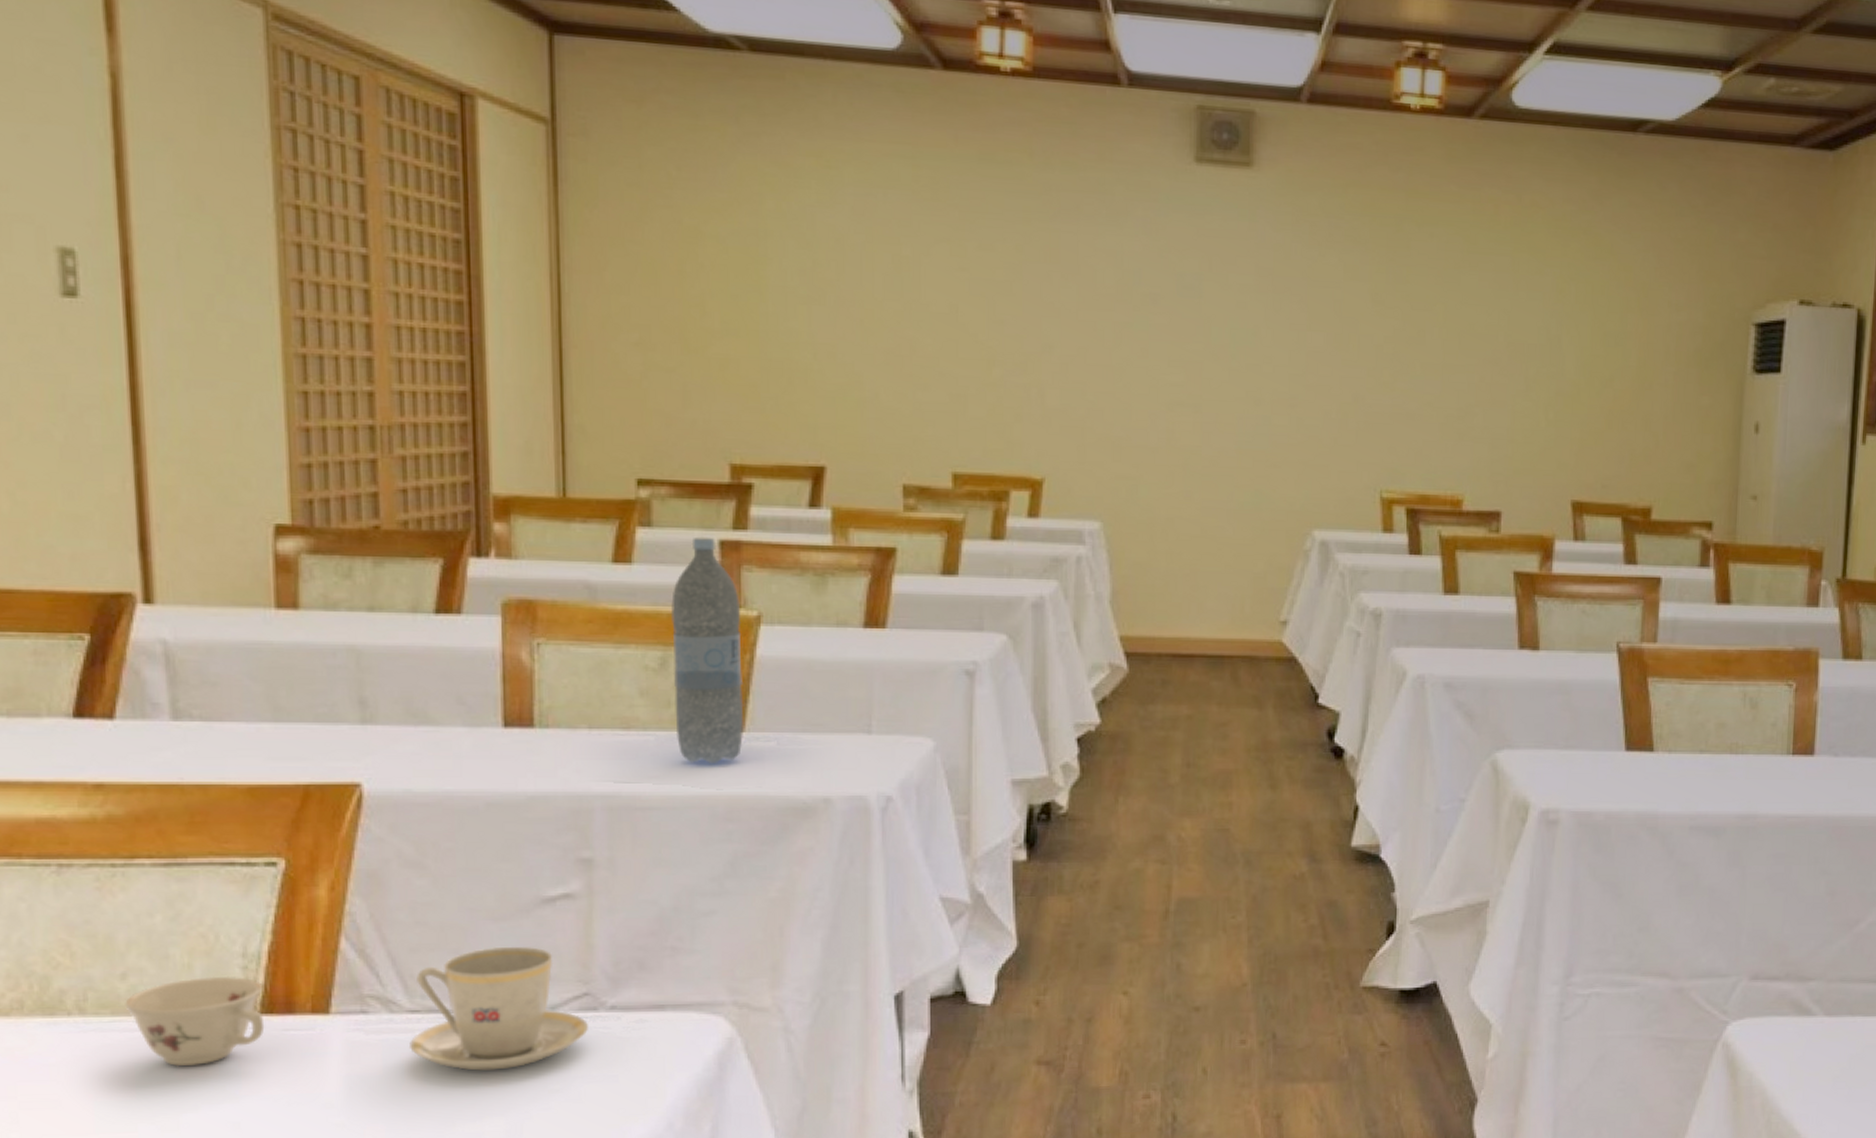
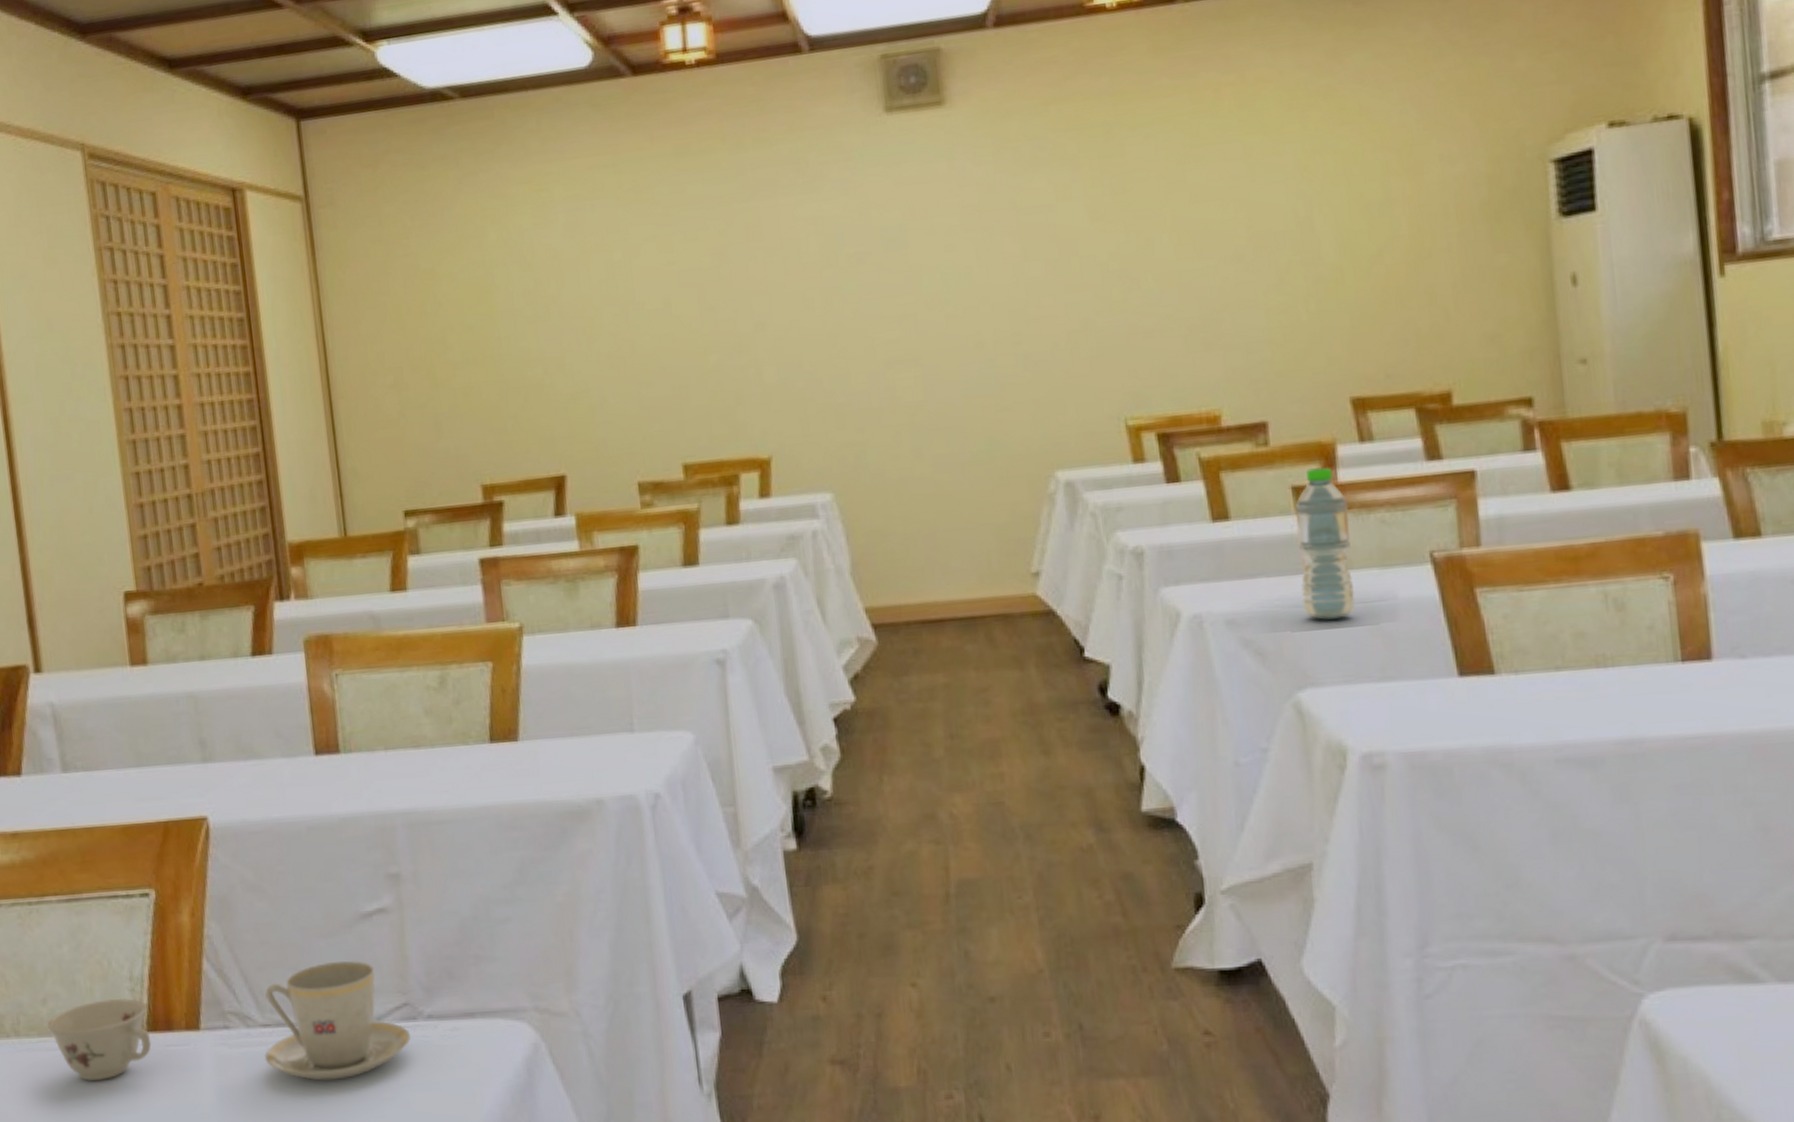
water bottle: present [670,537,744,763] -> none [443,557,518,775]
water bottle: none [1509,558,1558,691] -> present [1295,467,1355,620]

